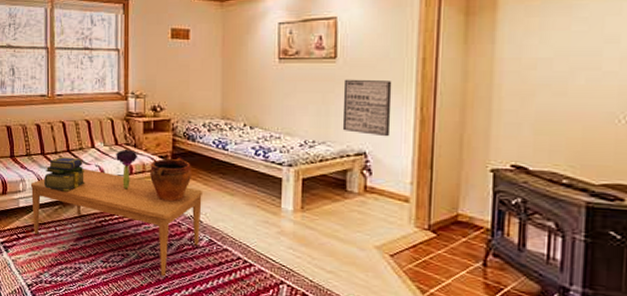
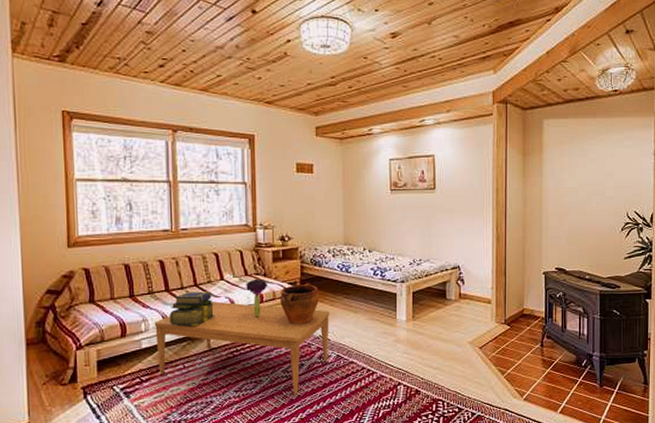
wall art: present [342,79,392,137] -> none [441,206,476,252]

